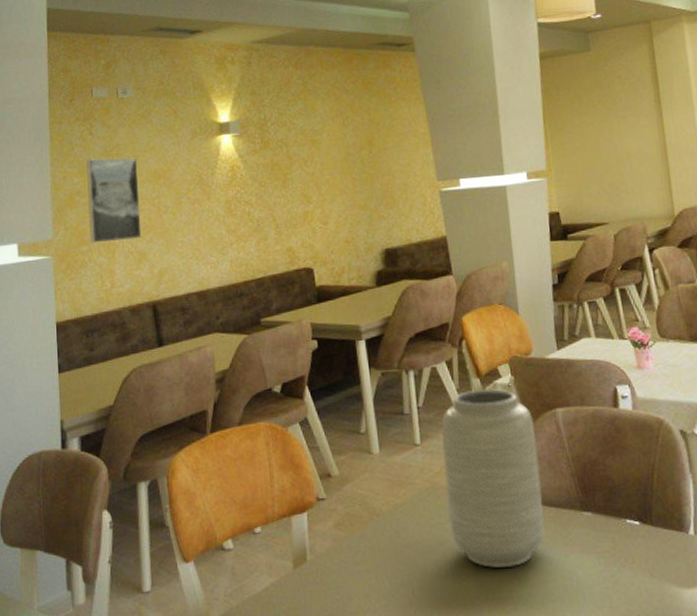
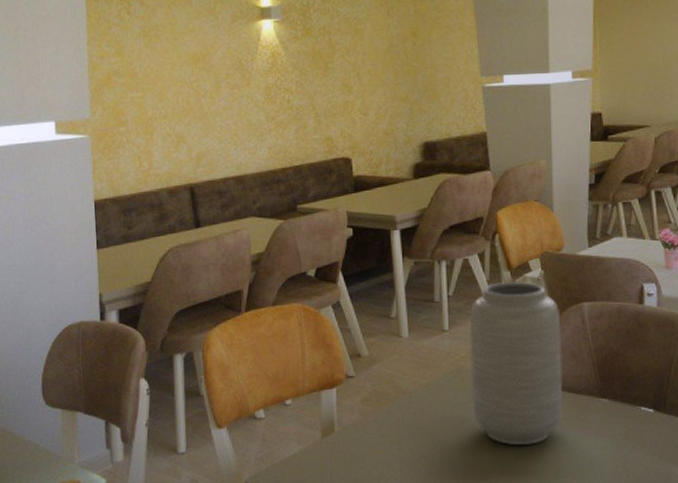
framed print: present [85,157,142,244] -> none [123,37,180,125]

